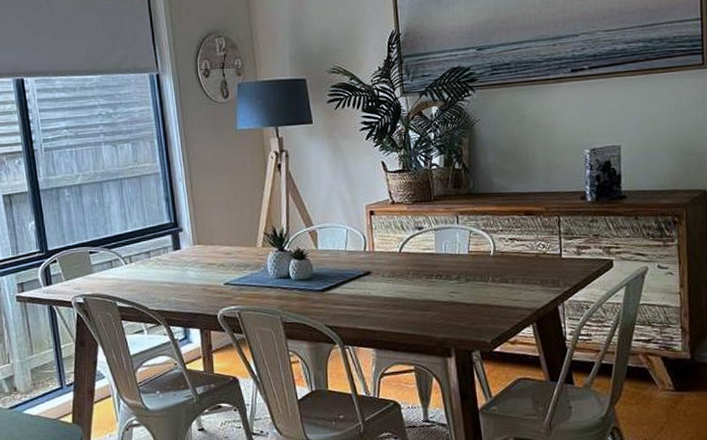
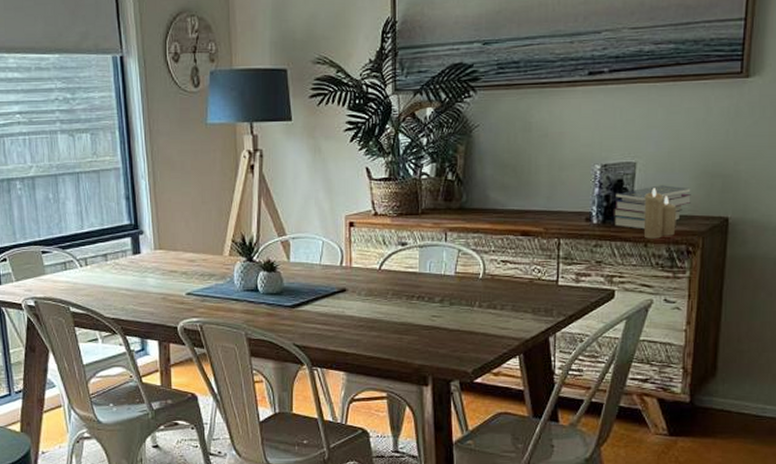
books: none [604,164,672,205] -> present [613,185,691,230]
candle: none [631,167,662,213] -> present [643,188,677,239]

